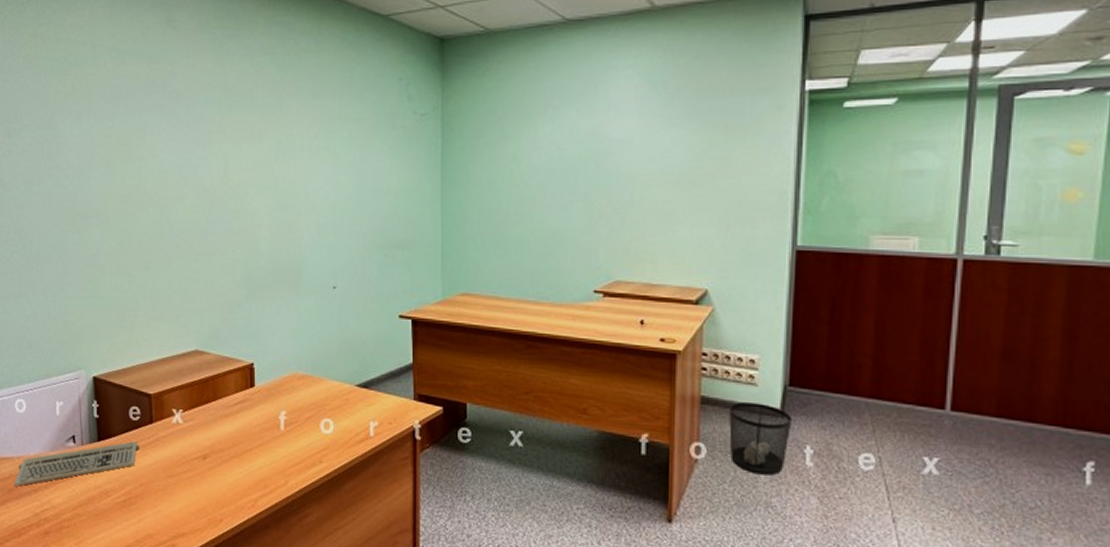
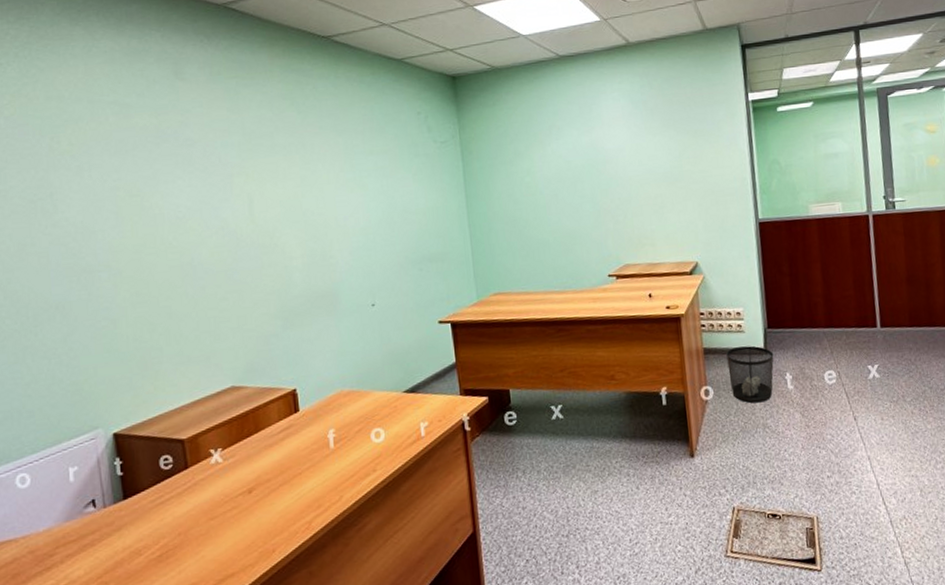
computer keyboard: present [13,441,140,487] -> none [18,491,175,570]

